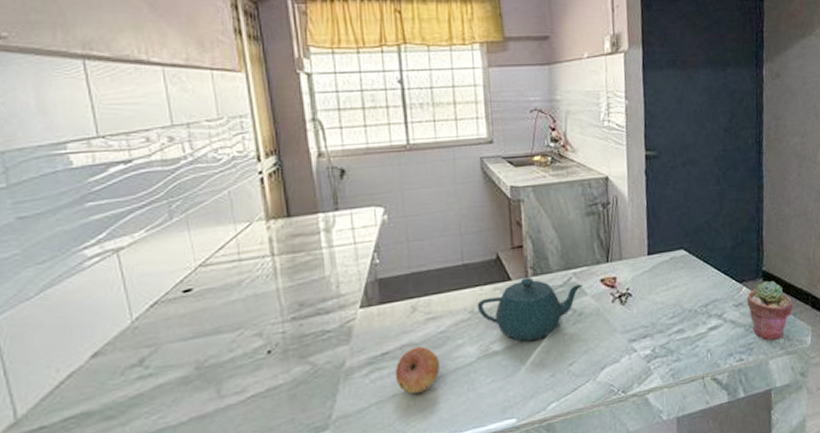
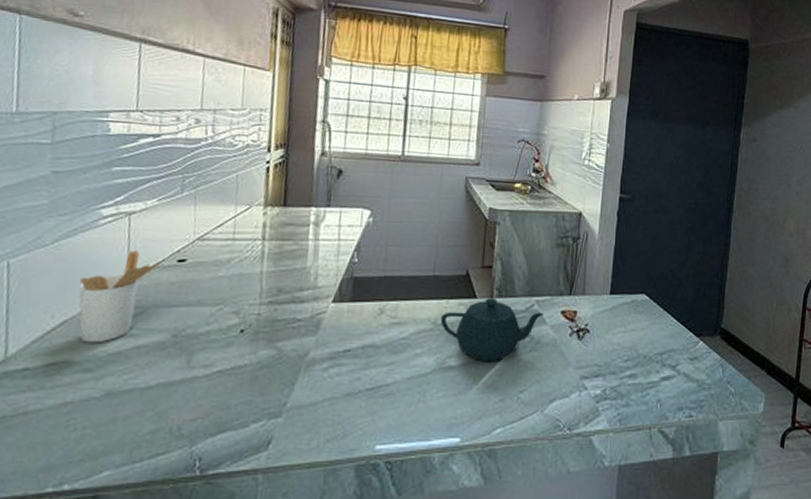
utensil holder: none [79,287,165,391] -> present [78,250,162,343]
fruit: present [395,346,440,394] -> none [352,349,396,396]
potted succulent: present [746,281,793,342] -> none [702,340,748,402]

